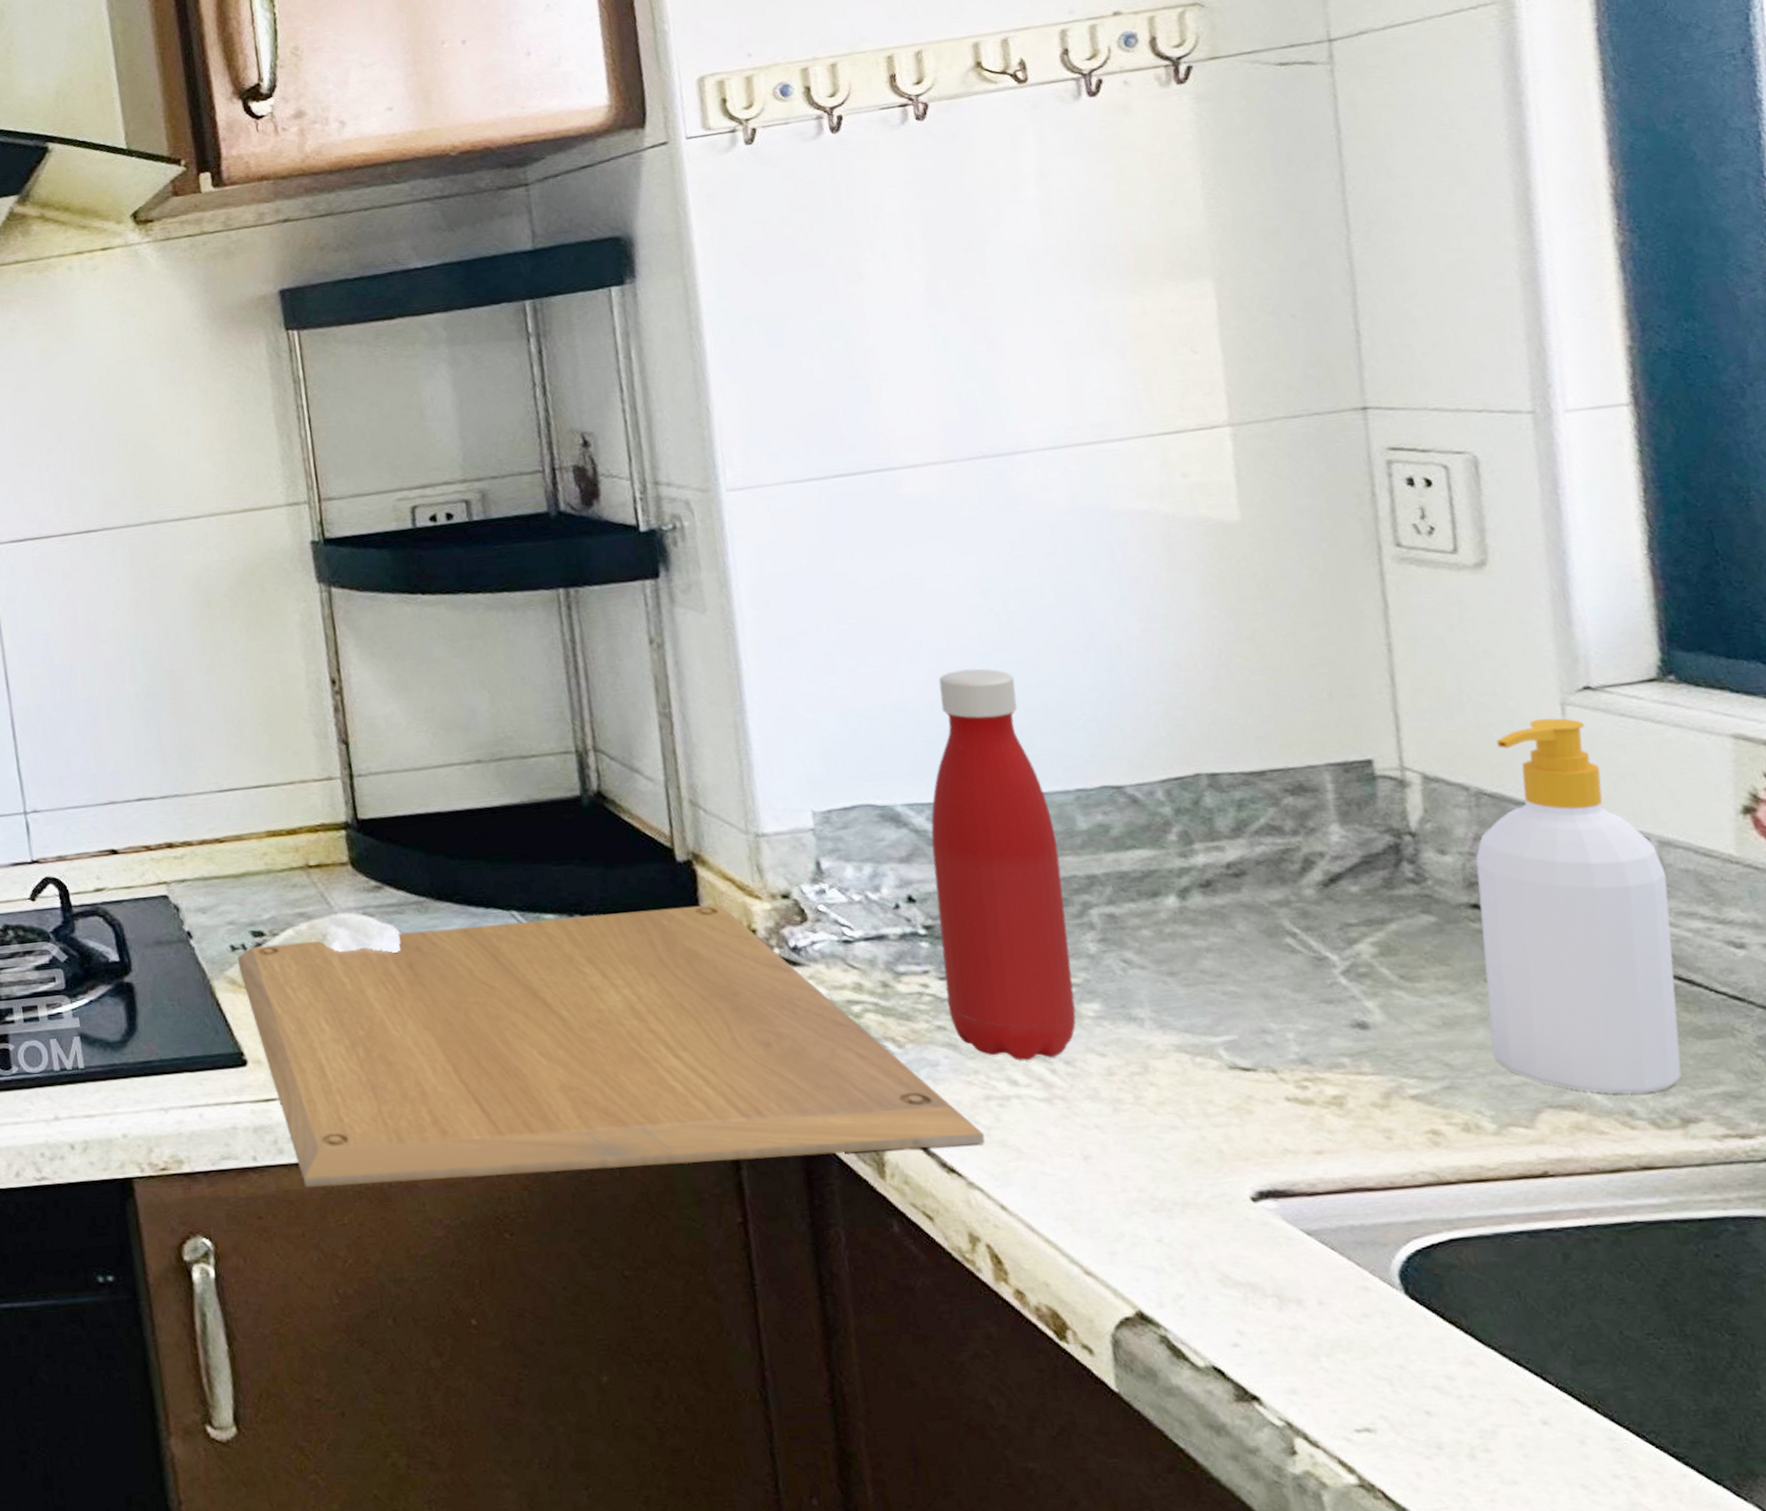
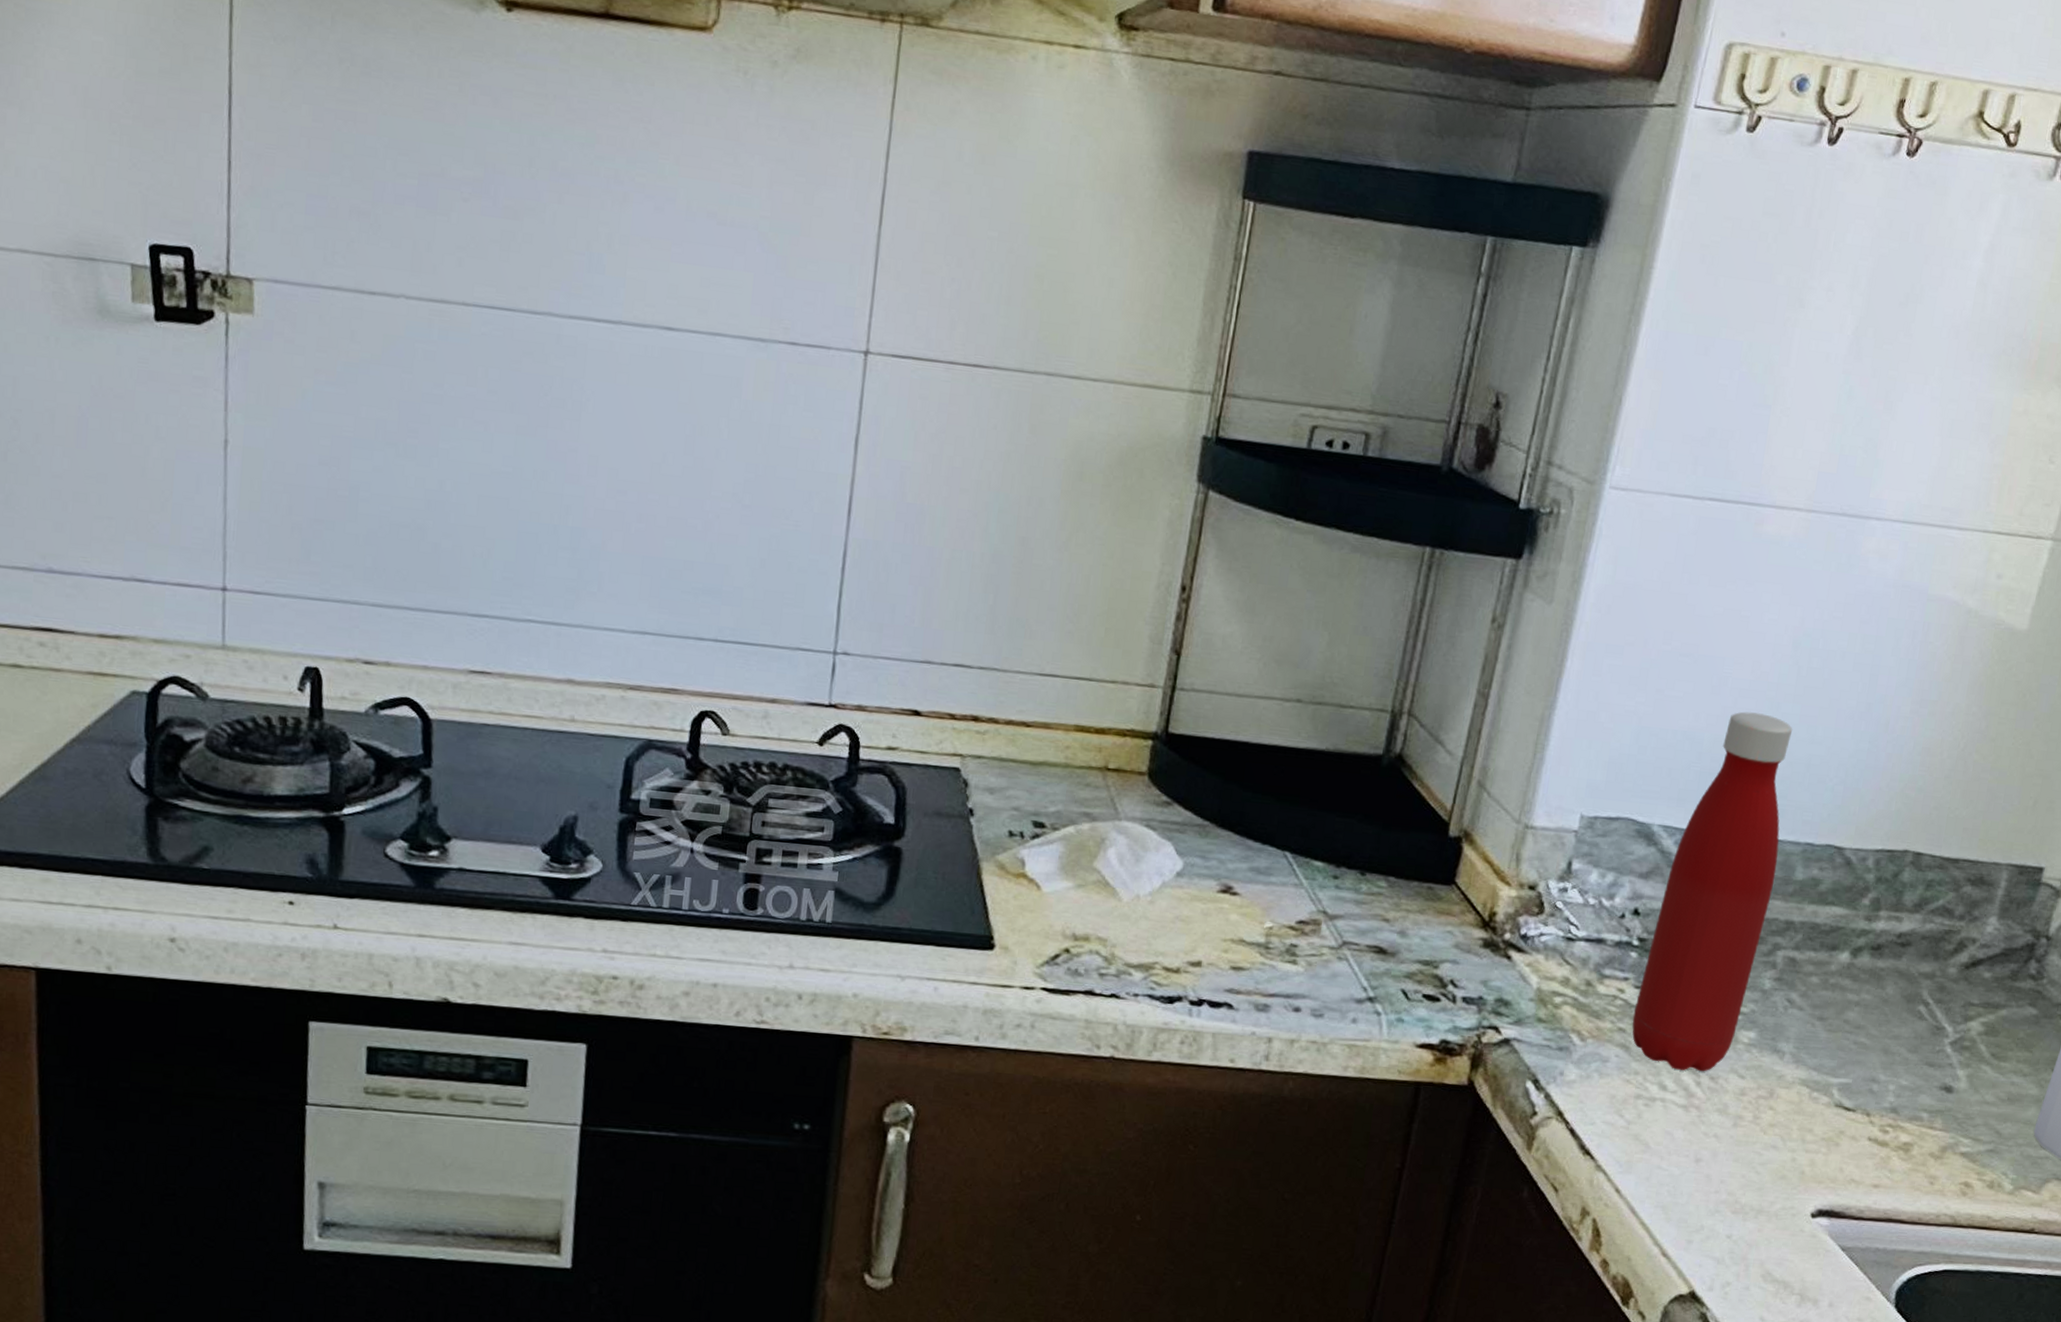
chopping board: present [238,904,986,1188] -> none [1011,836,1624,1135]

